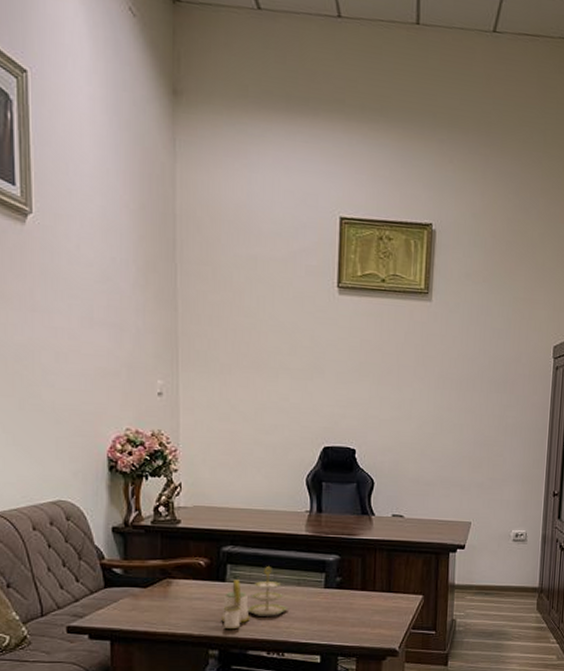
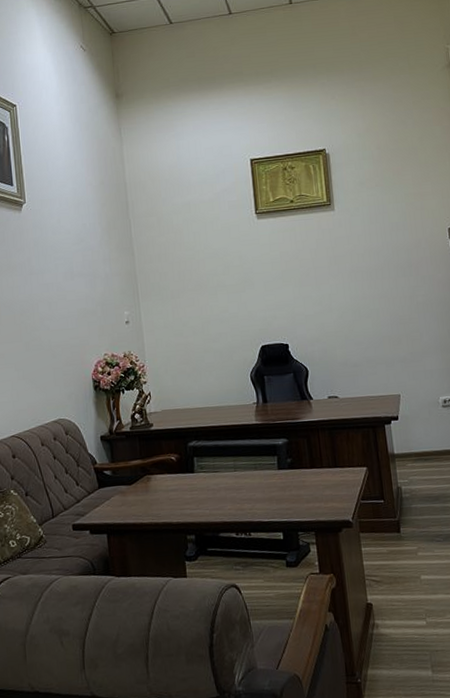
tea set: present [221,566,288,630] -> none [194,455,249,516]

